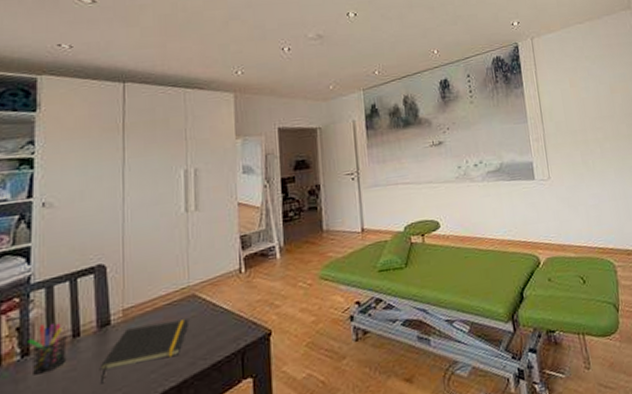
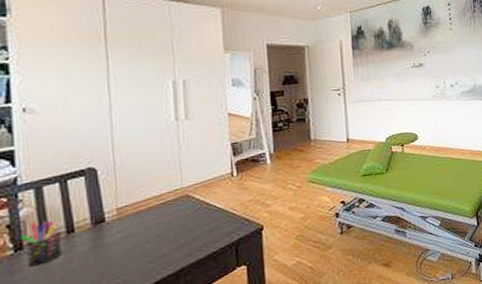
notepad: present [99,318,190,385] -> none [96,216,184,274]

